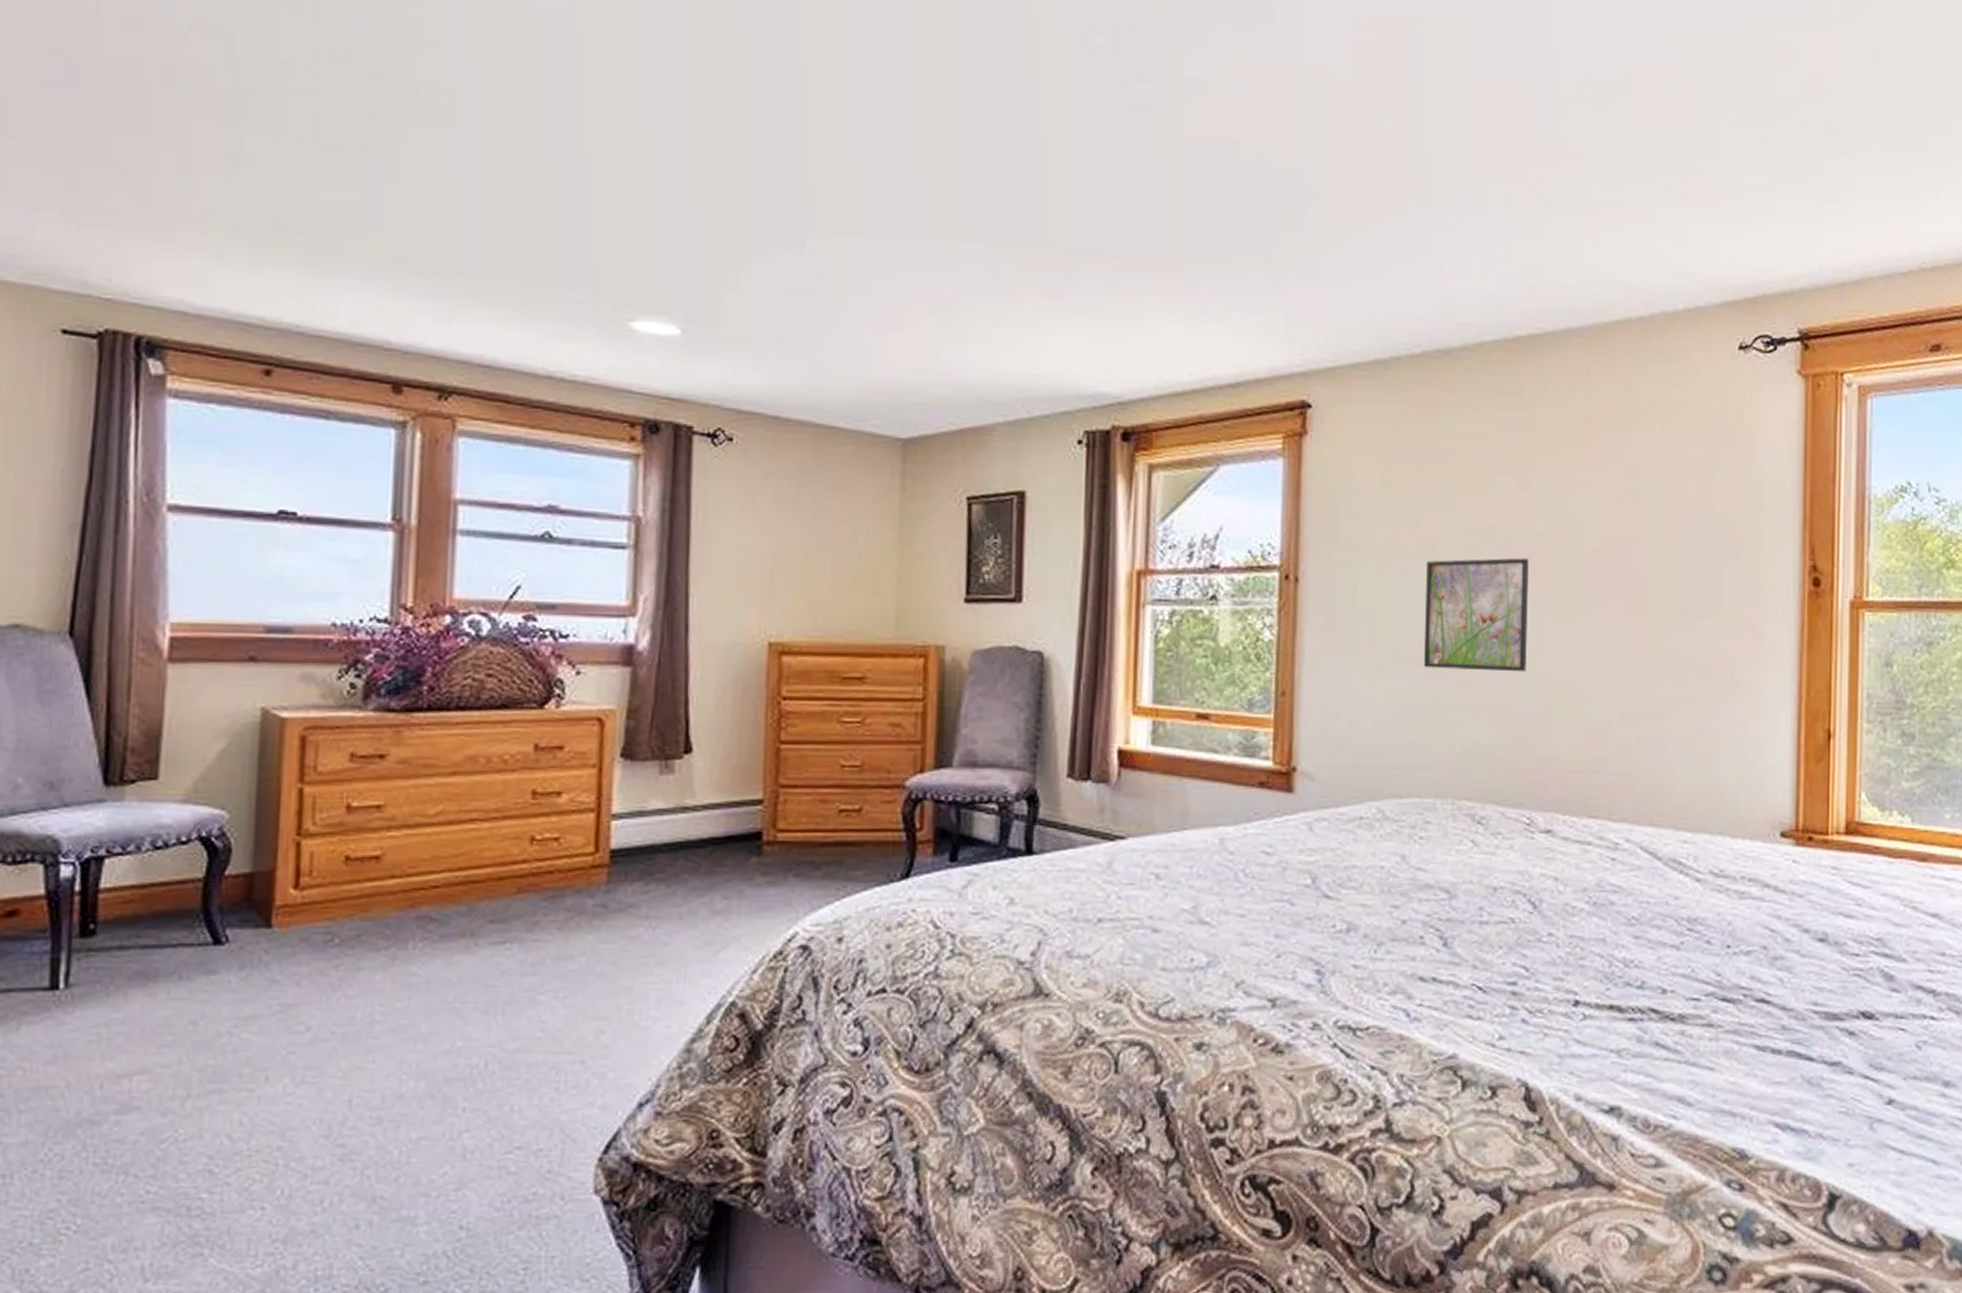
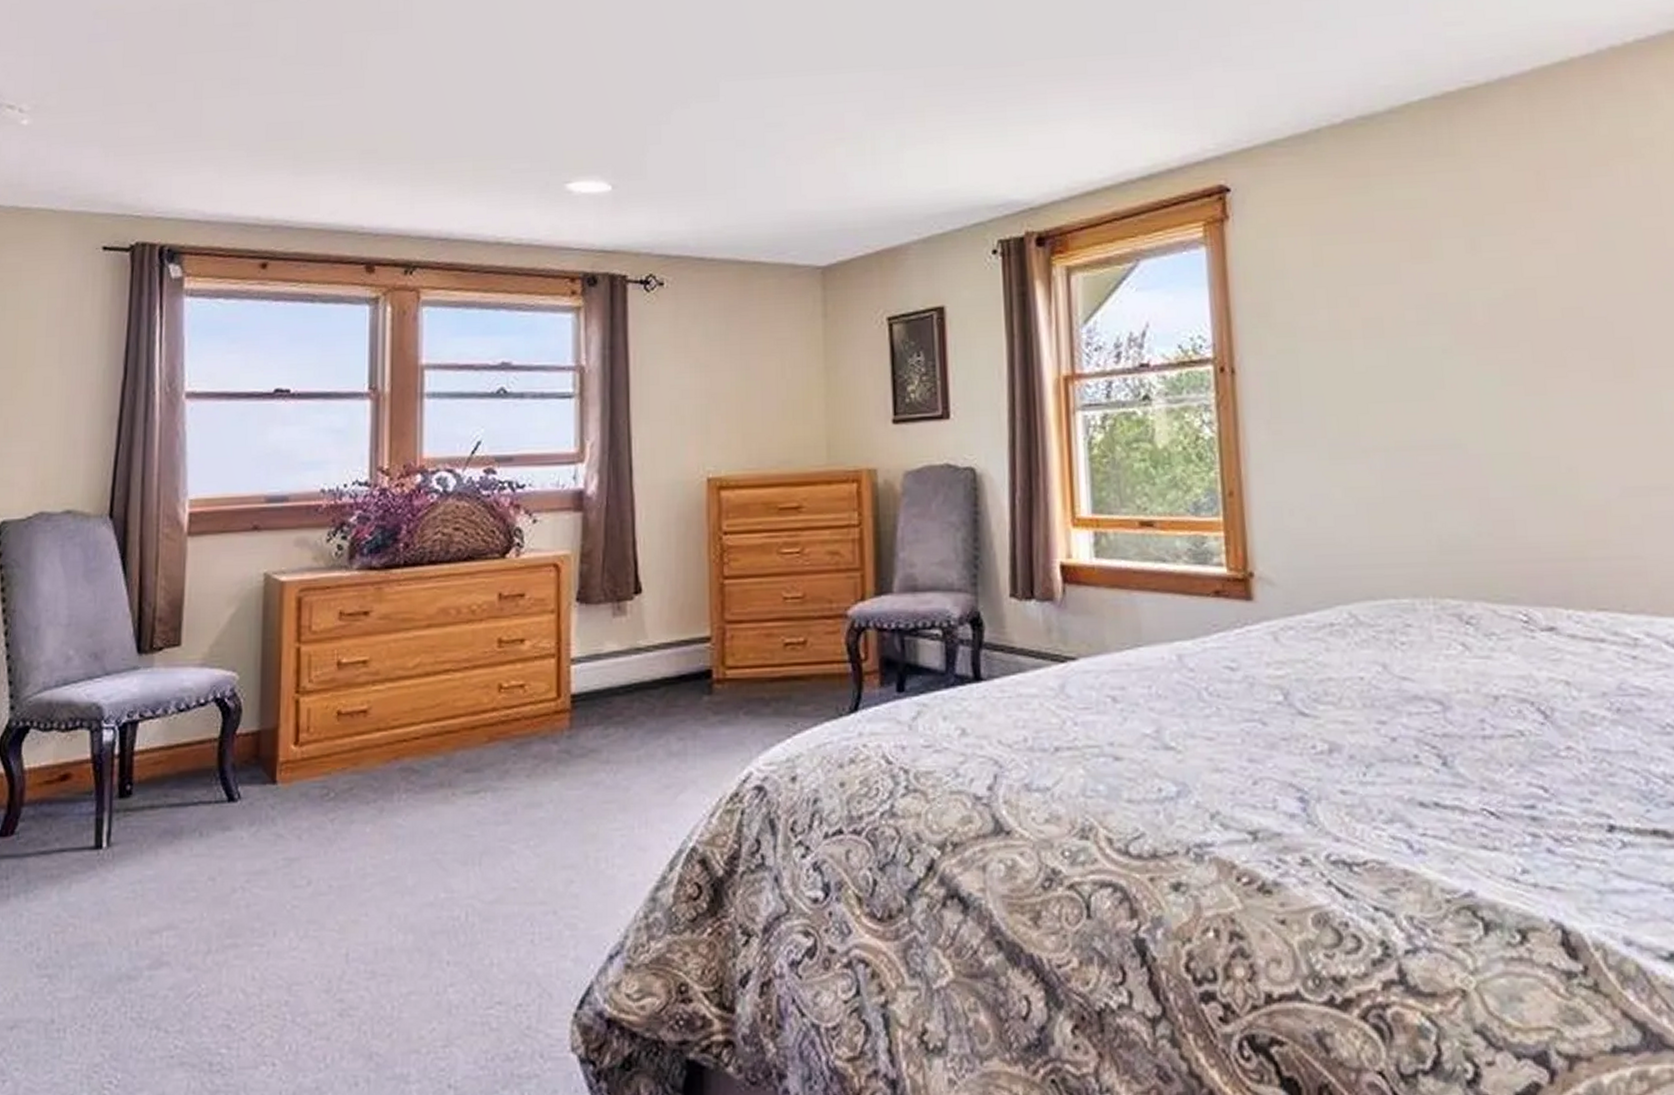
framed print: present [1423,558,1529,672] -> none [1374,326,1502,455]

